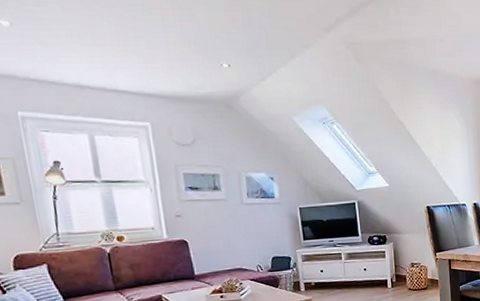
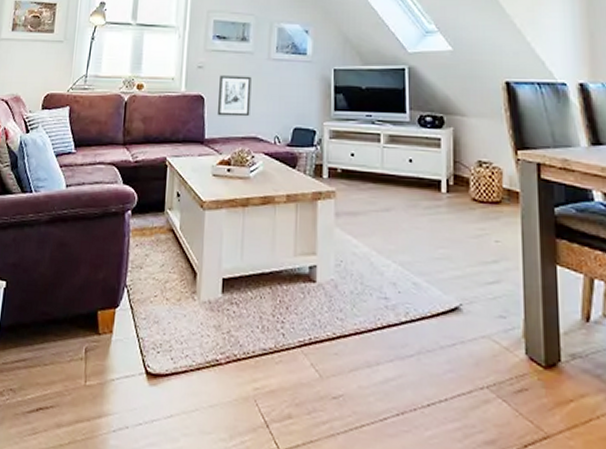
wall art: none [199,219,233,255] -> present [217,75,252,117]

